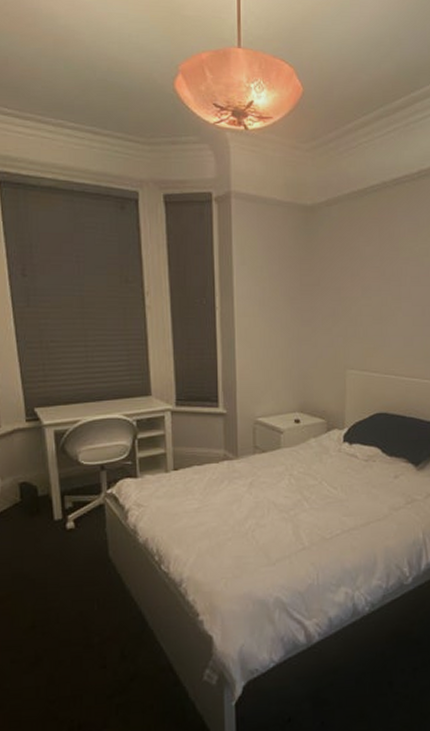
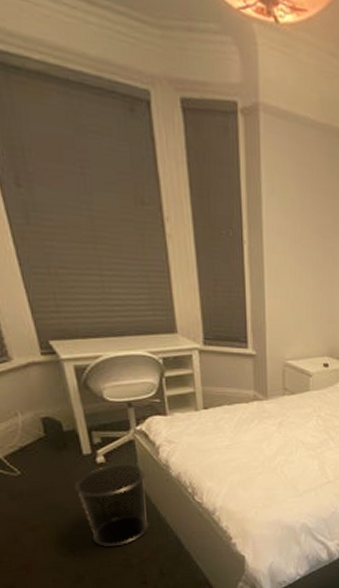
waste bin: none [43,530,112,623] -> present [75,464,149,547]

